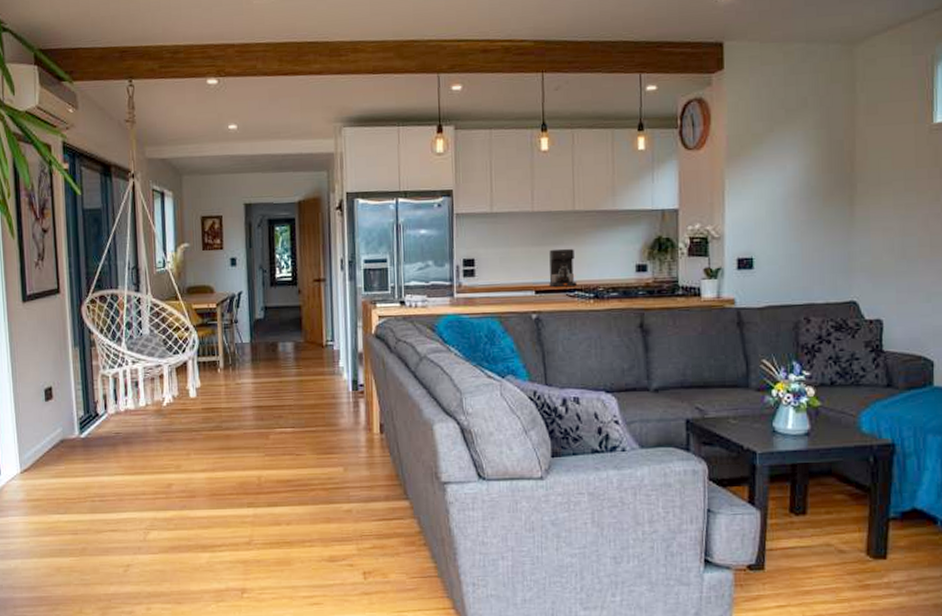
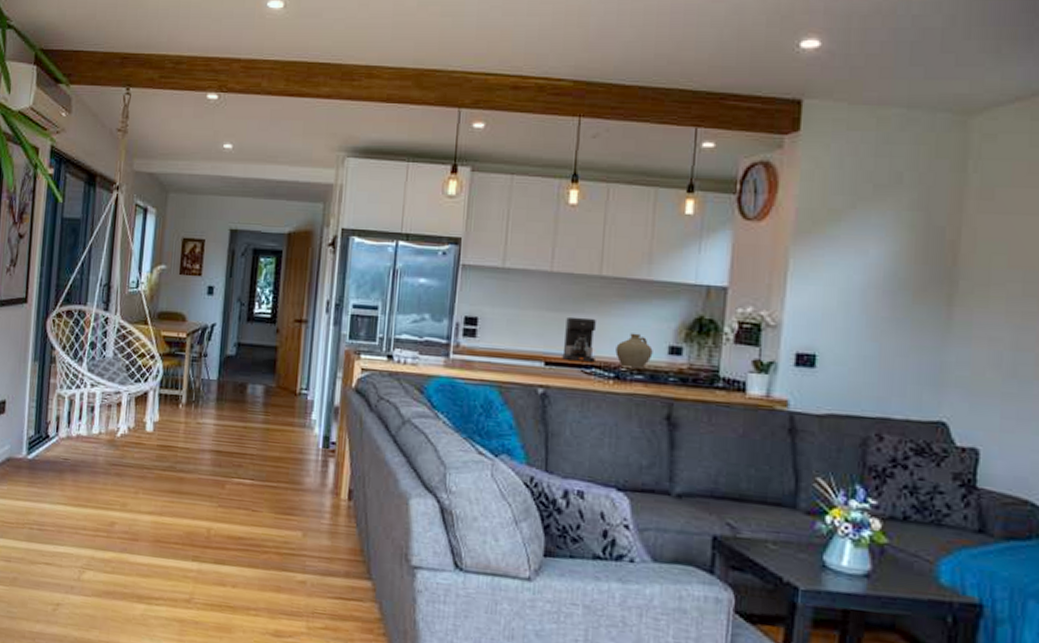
ceramic jug: none [593,257,623,287] -> present [615,333,653,369]

